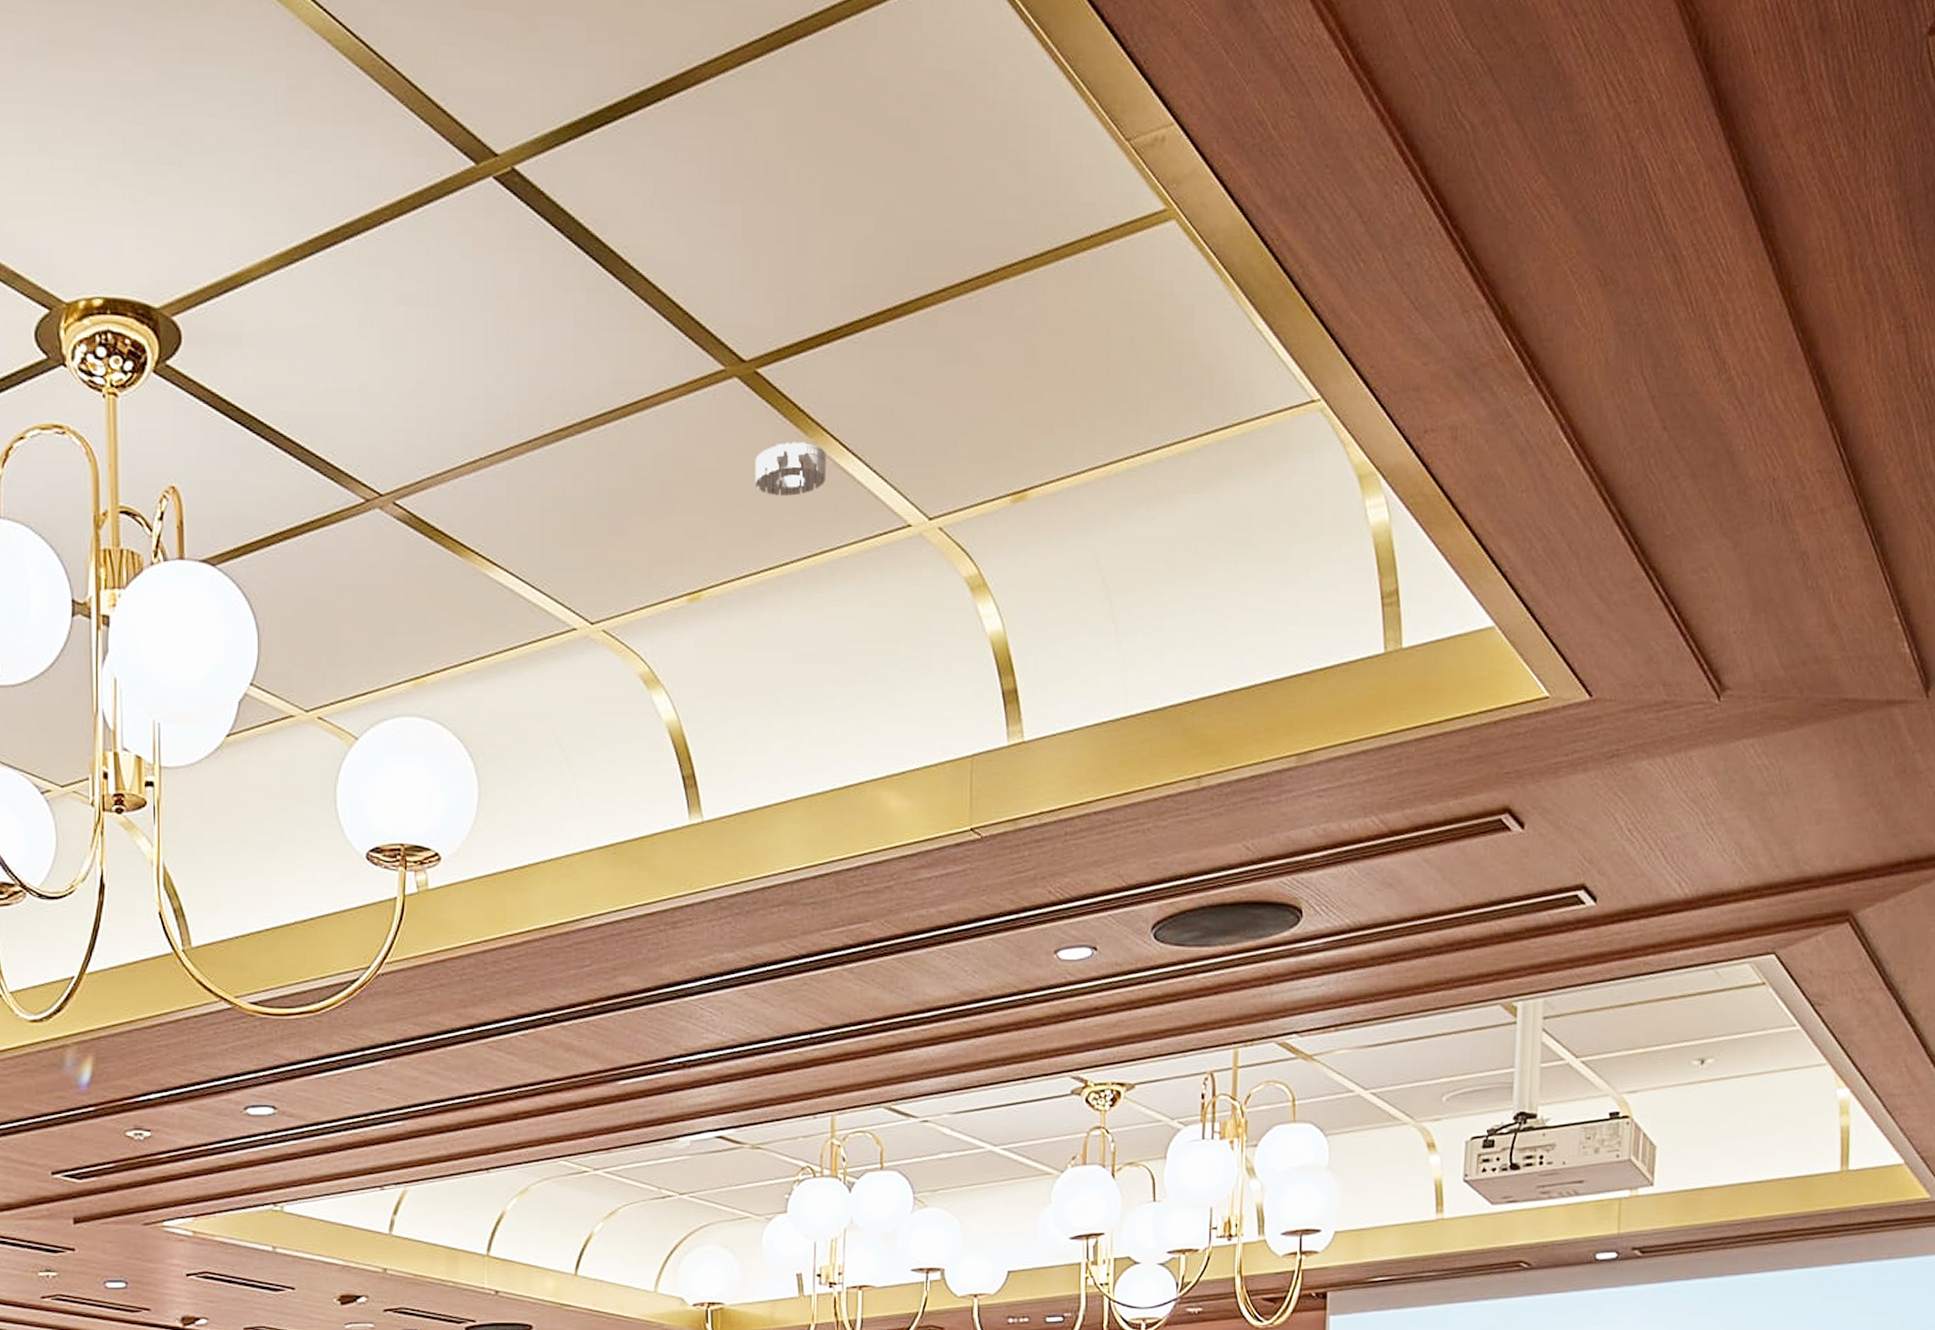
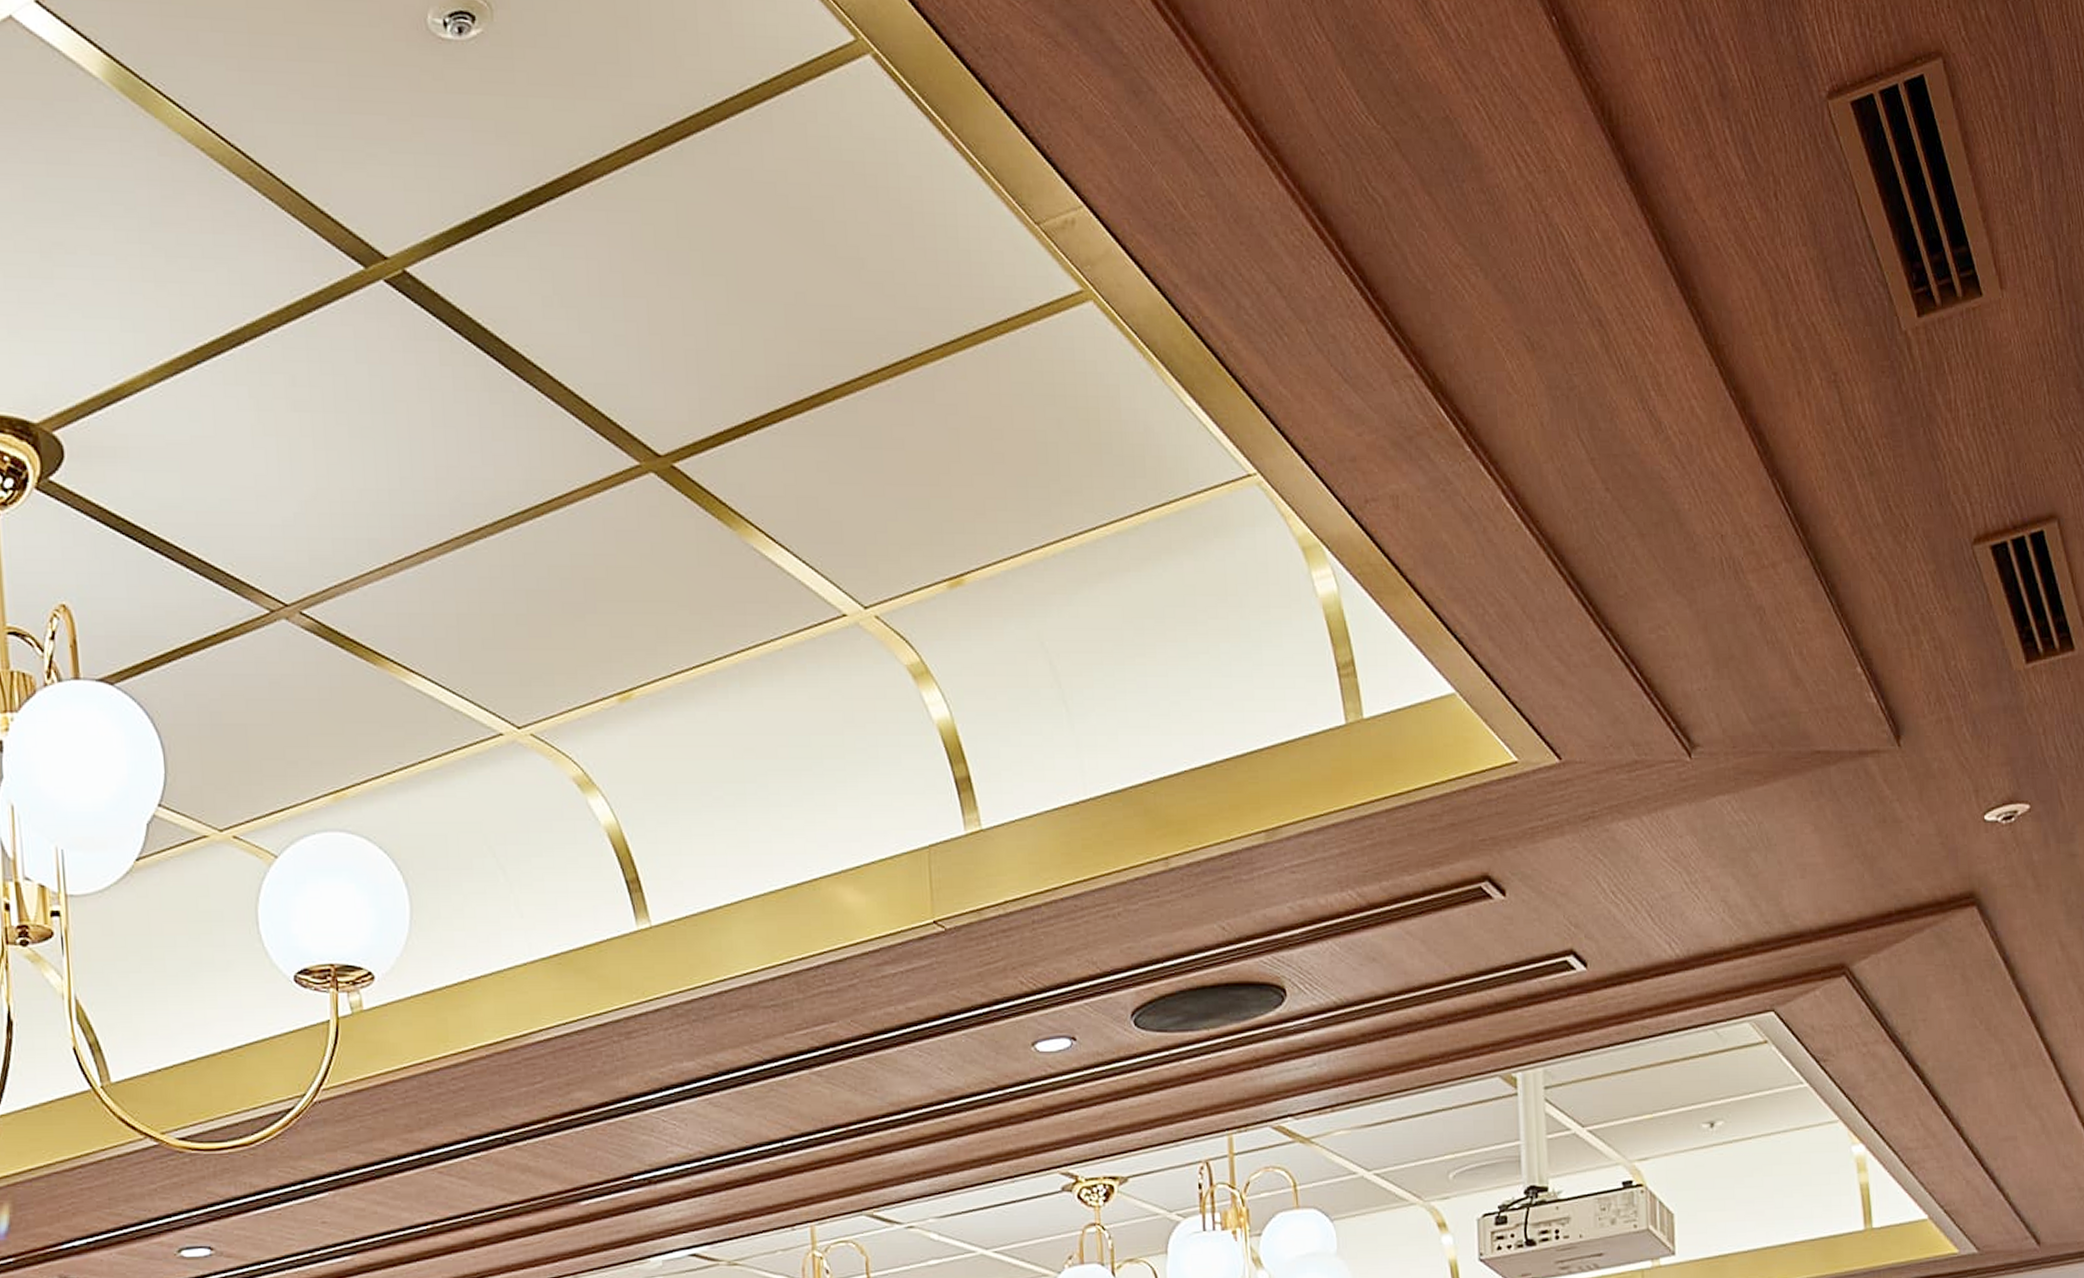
smoke detector: present [755,442,826,497] -> none [678,535,754,591]

